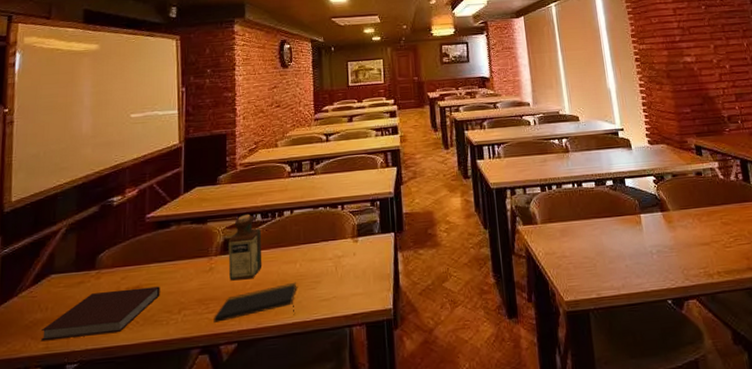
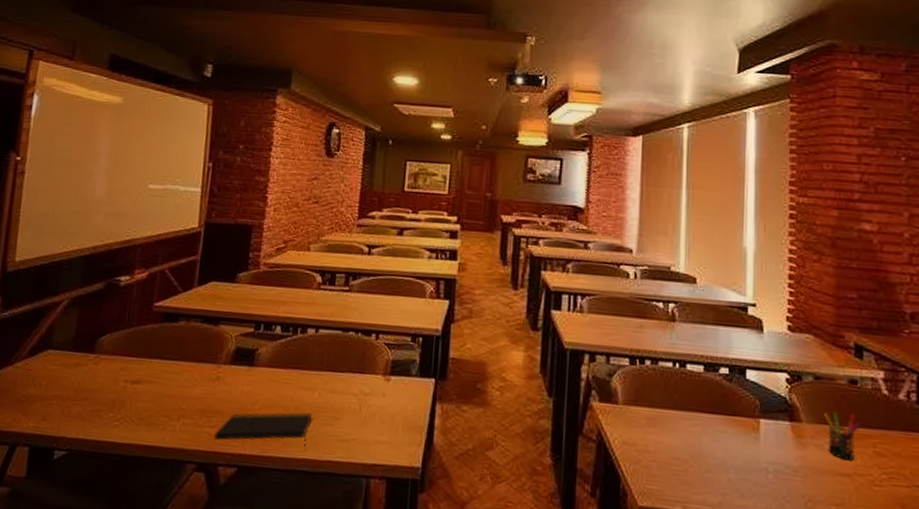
notebook: present [41,286,160,342] -> none [32,379,161,428]
bottle: present [228,214,262,281] -> none [237,323,279,398]
pen holder: none [683,198,710,233] -> present [824,412,861,461]

